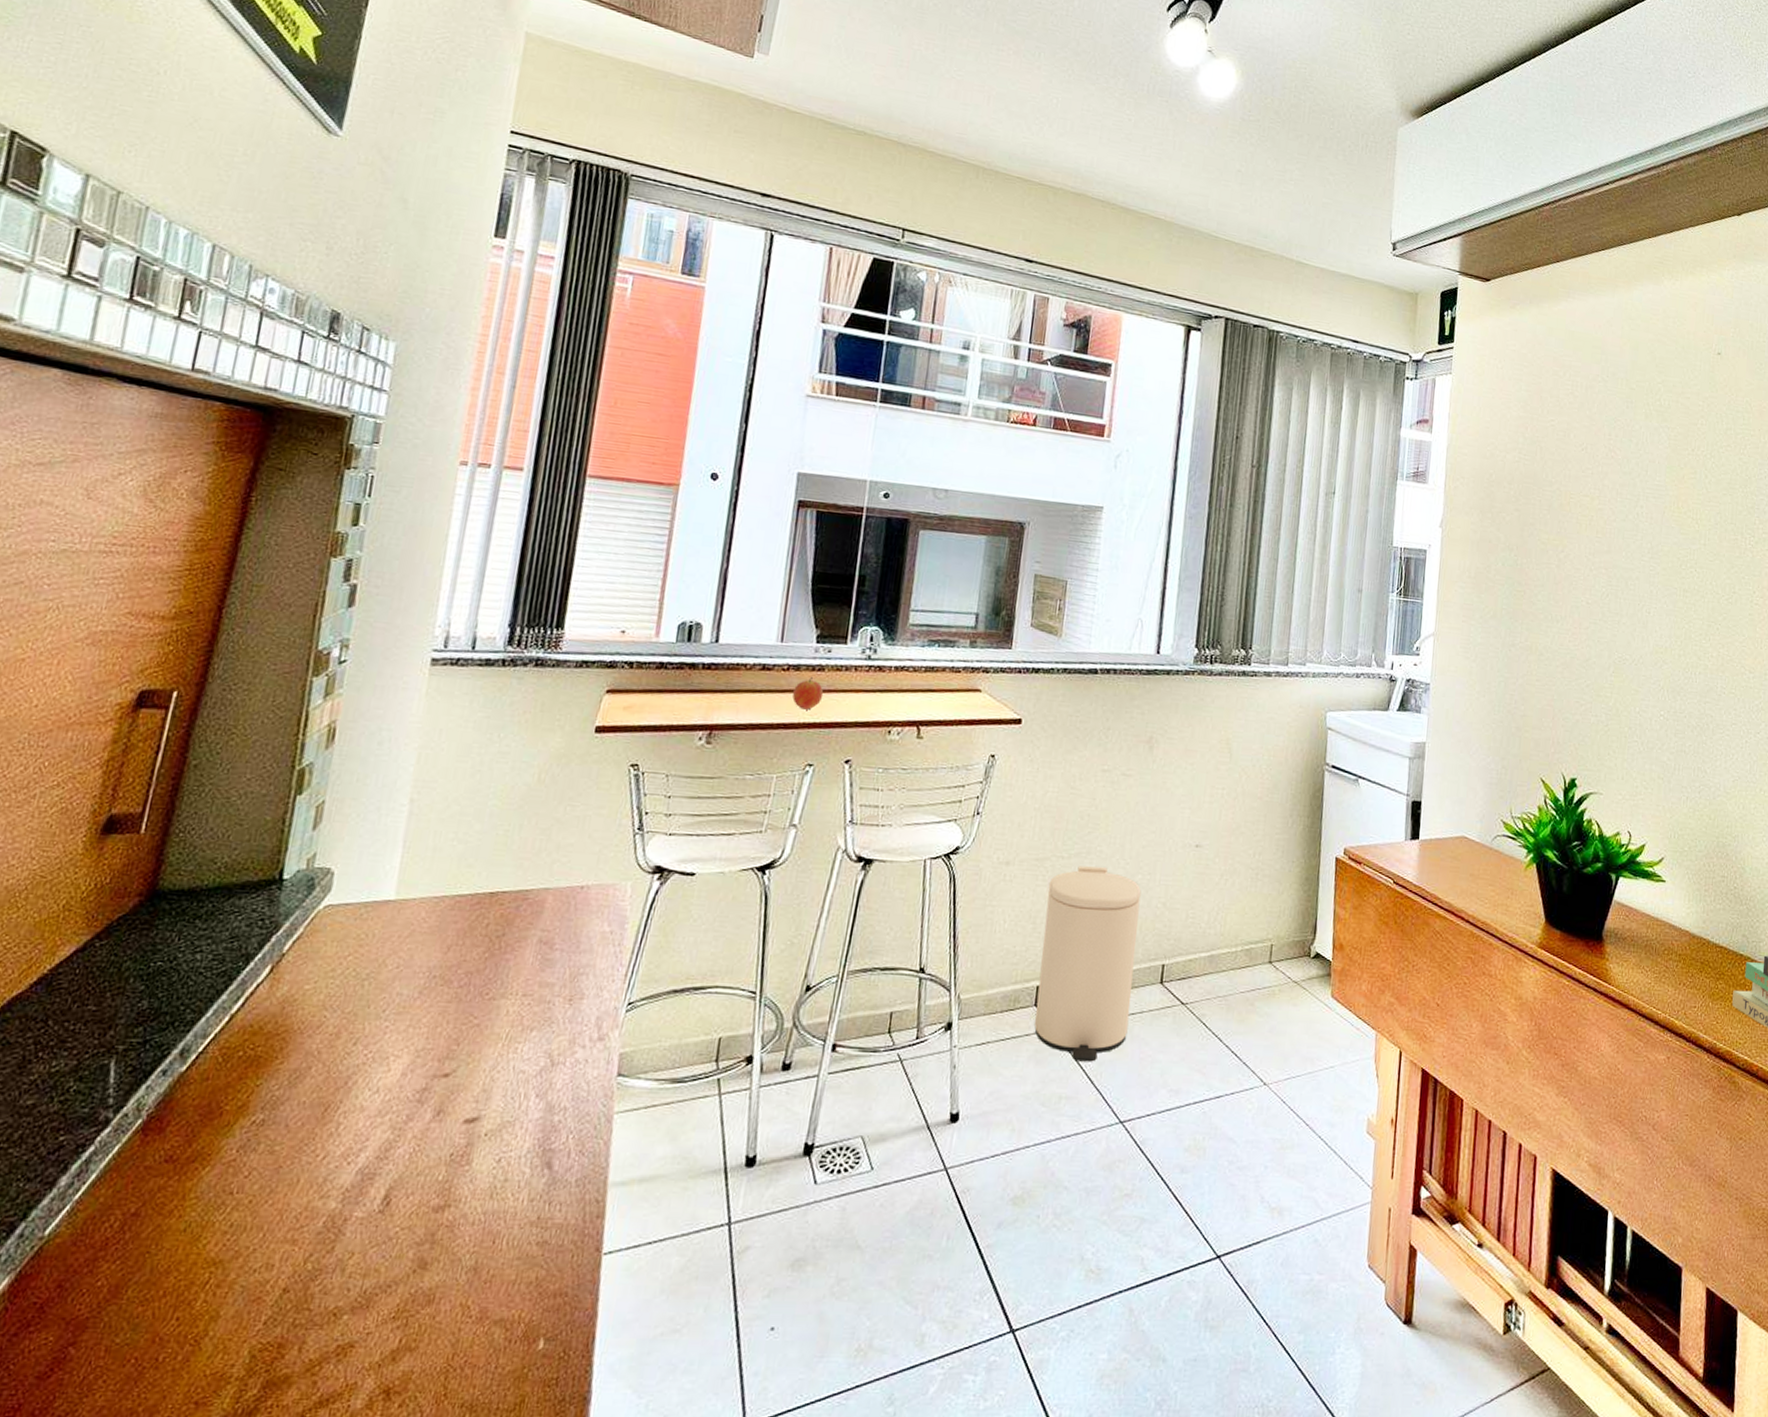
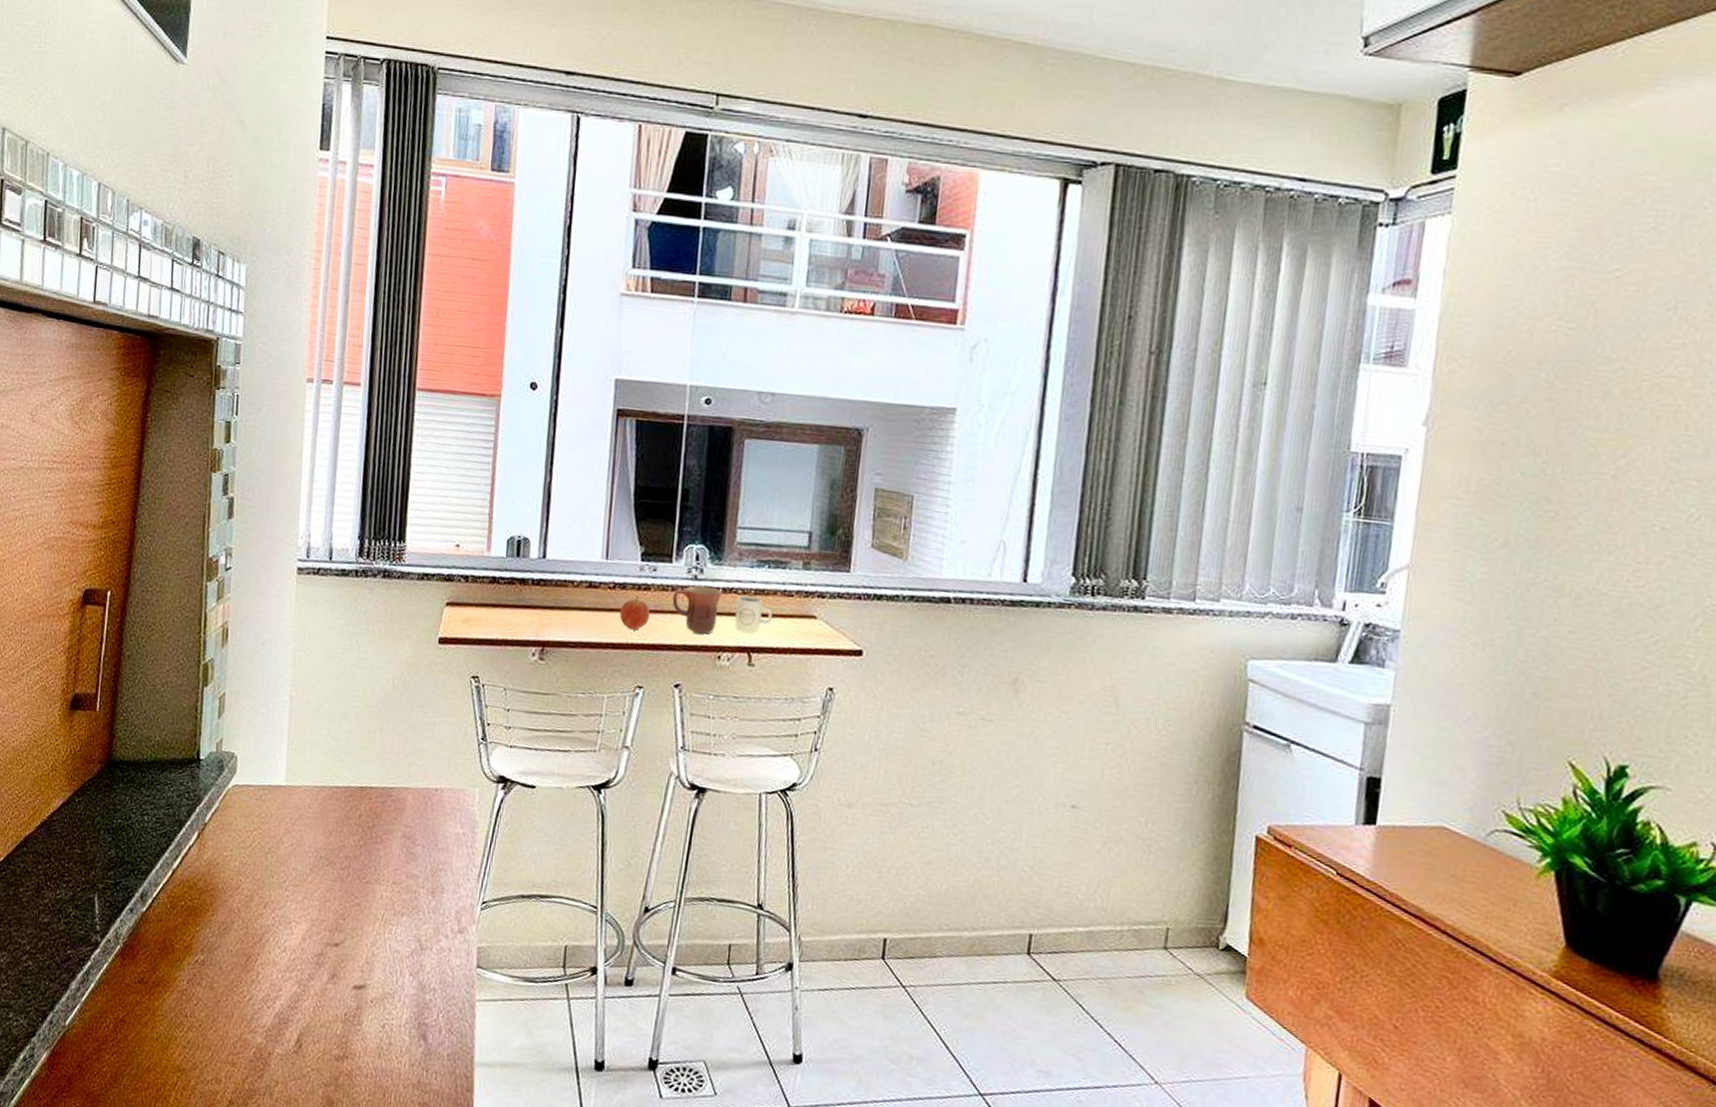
mug: none [845,665,895,711] -> present [672,585,723,635]
mug: none [905,673,941,708] -> present [734,595,773,633]
pedal bin: present [1034,866,1141,1062] -> none [882,815,1004,1027]

